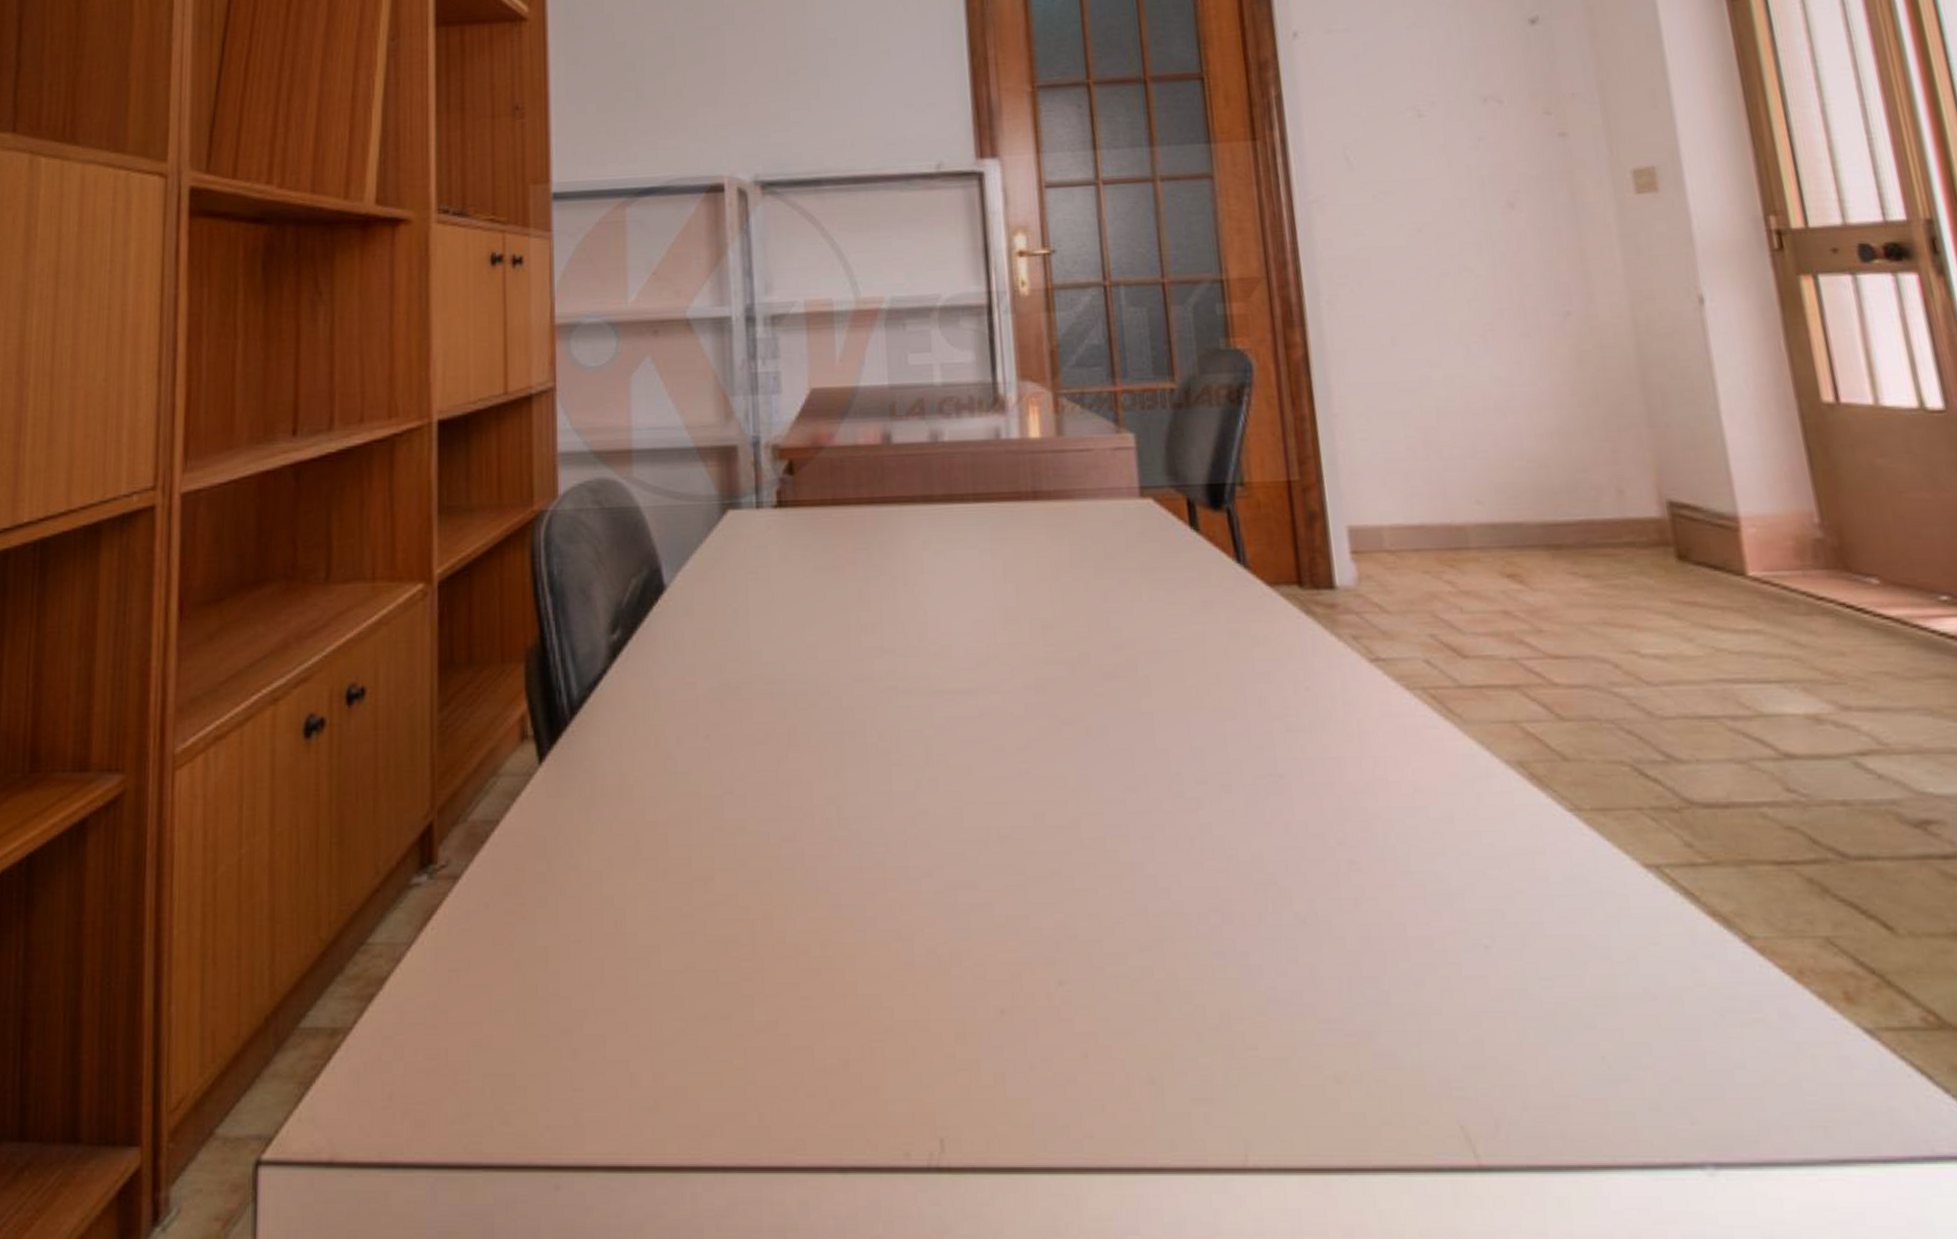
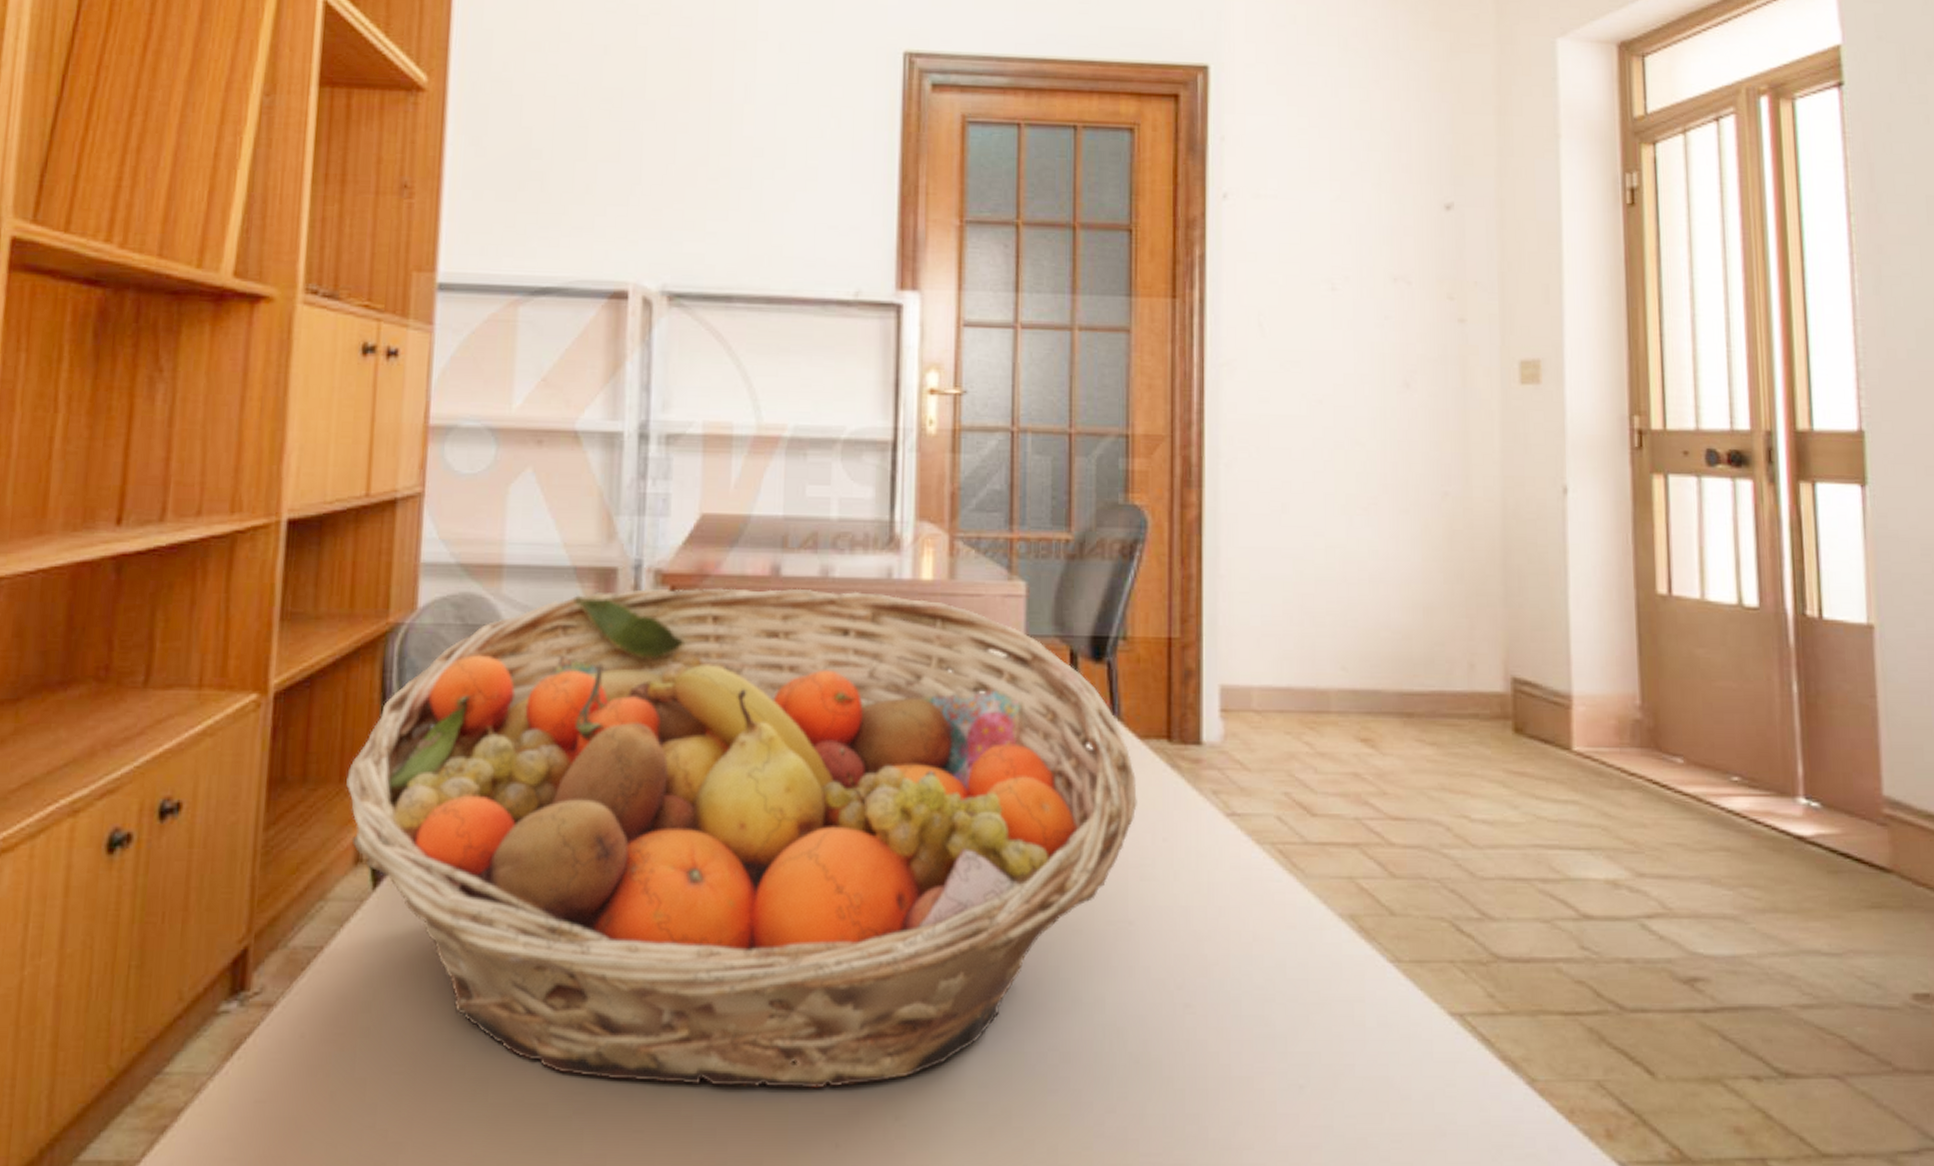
fruit basket: none [506,453,1274,954] -> present [345,588,1137,1089]

